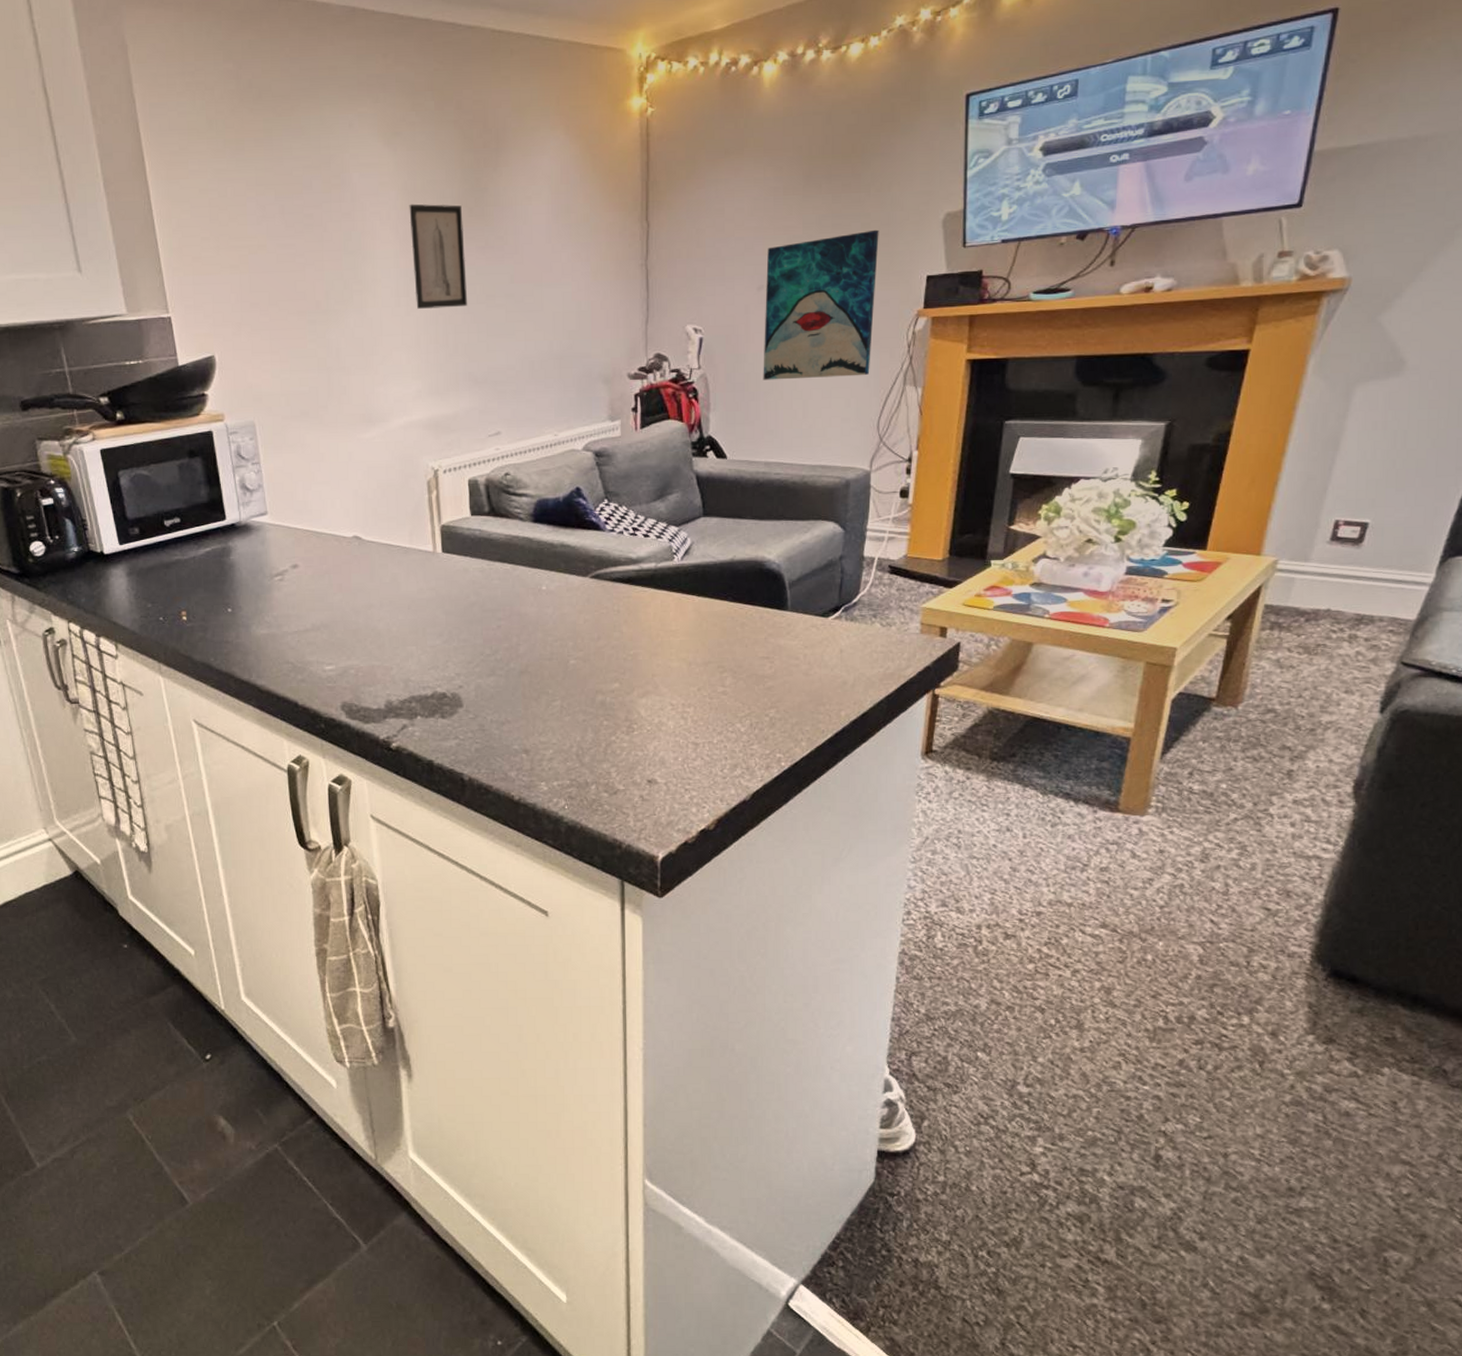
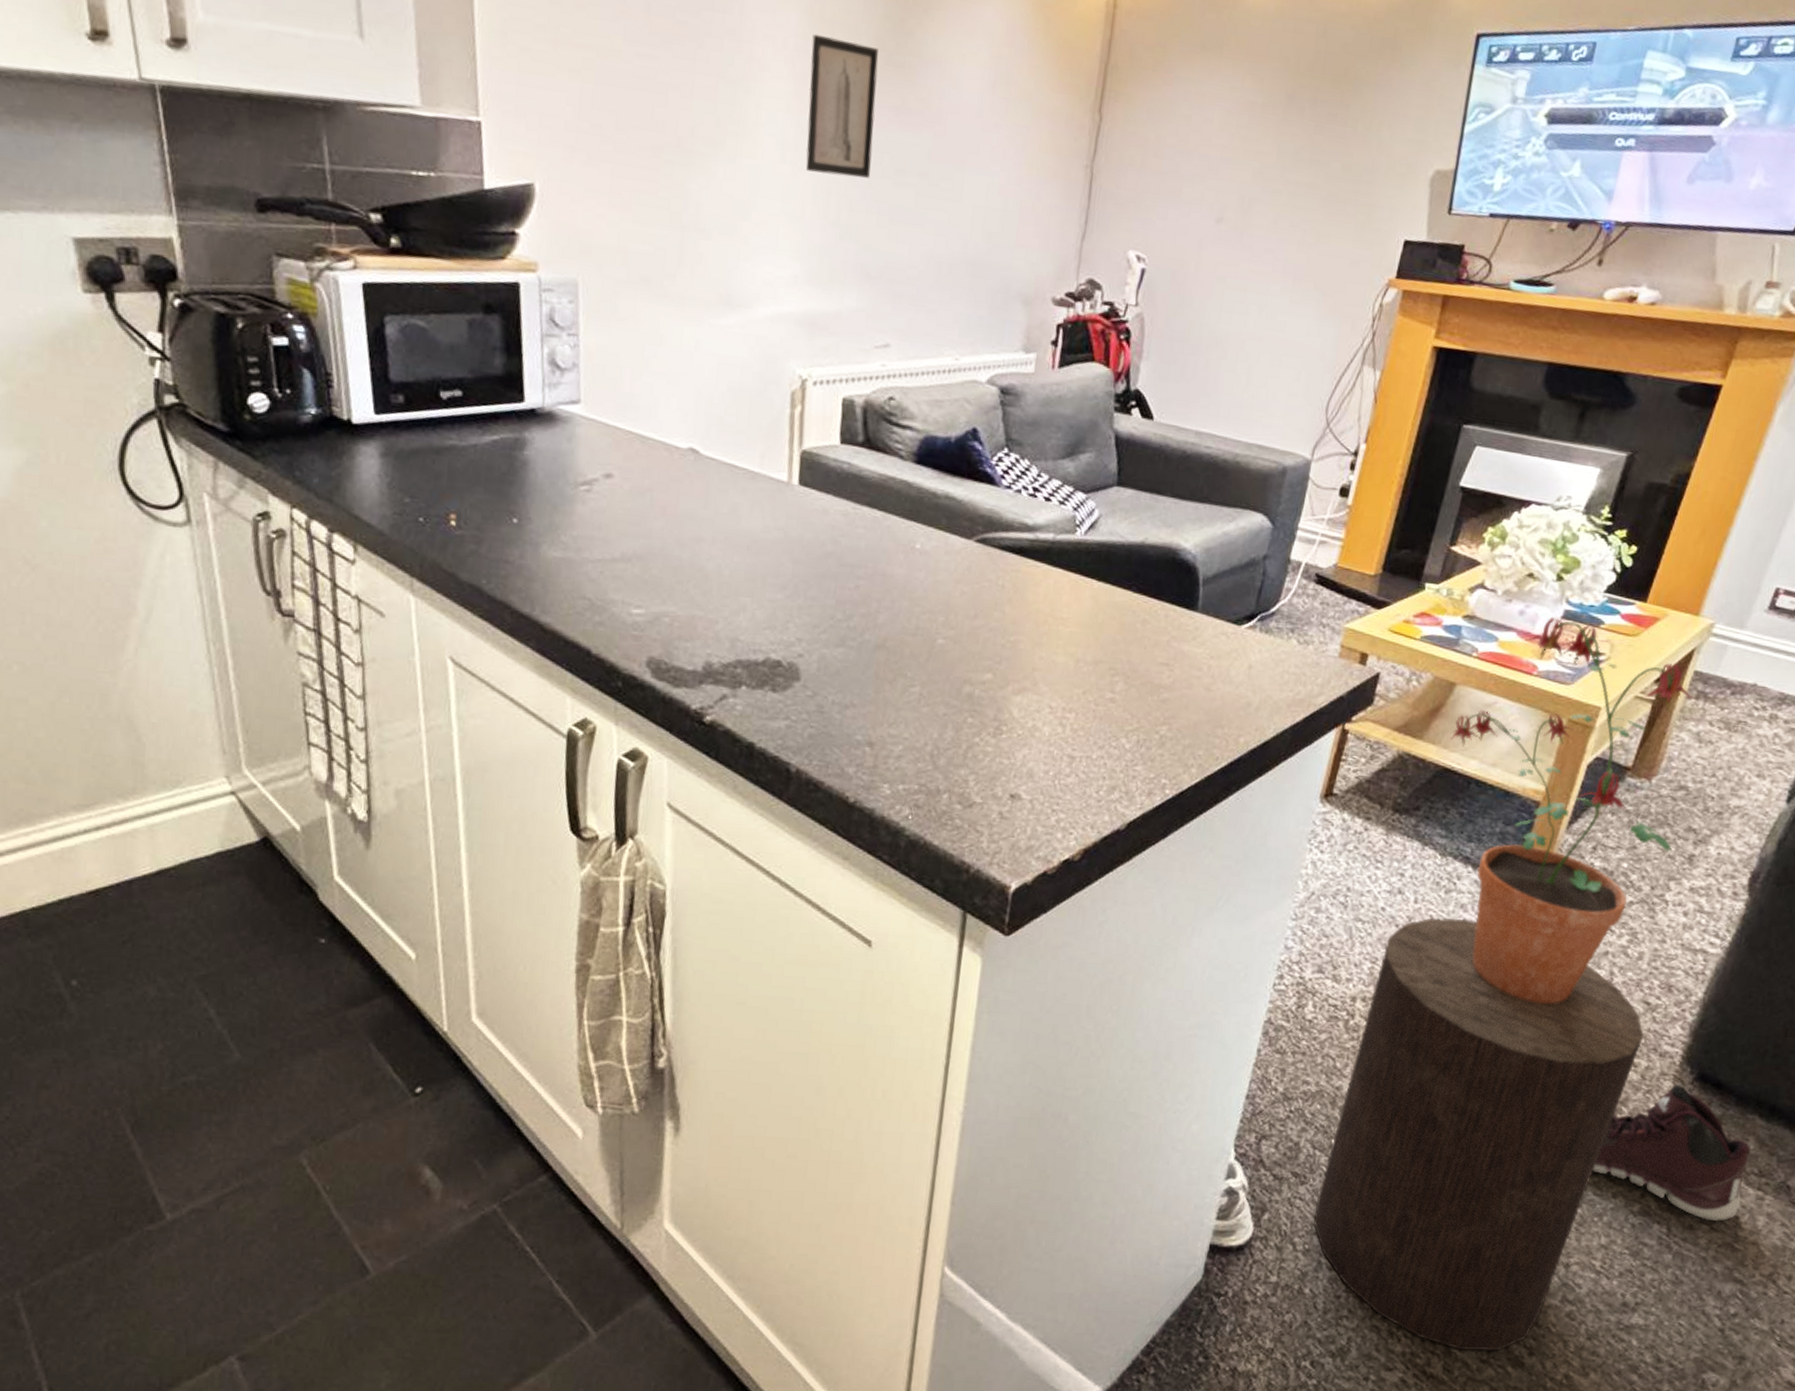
wall art: present [763,229,879,380] -> none [1207,173,1360,347]
stool: none [970,849,1269,1236] -> present [1313,917,1644,1350]
potted plant: none [1034,574,1270,917] -> present [1450,616,1695,1004]
sneaker: none [1237,982,1398,1108] -> present [1592,1085,1750,1222]

